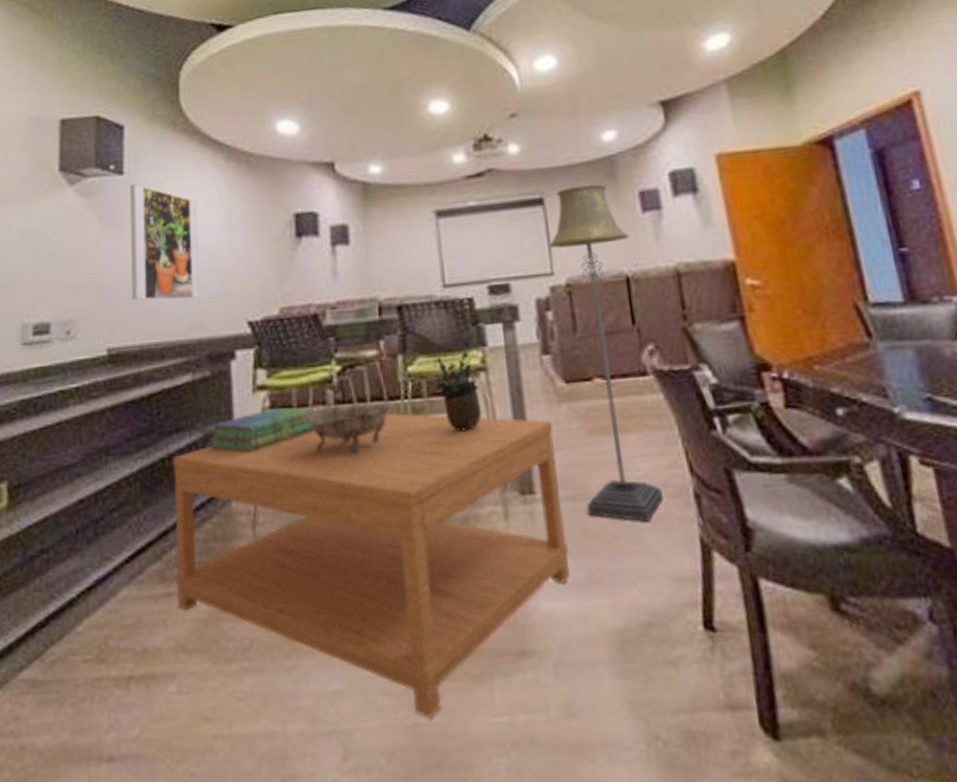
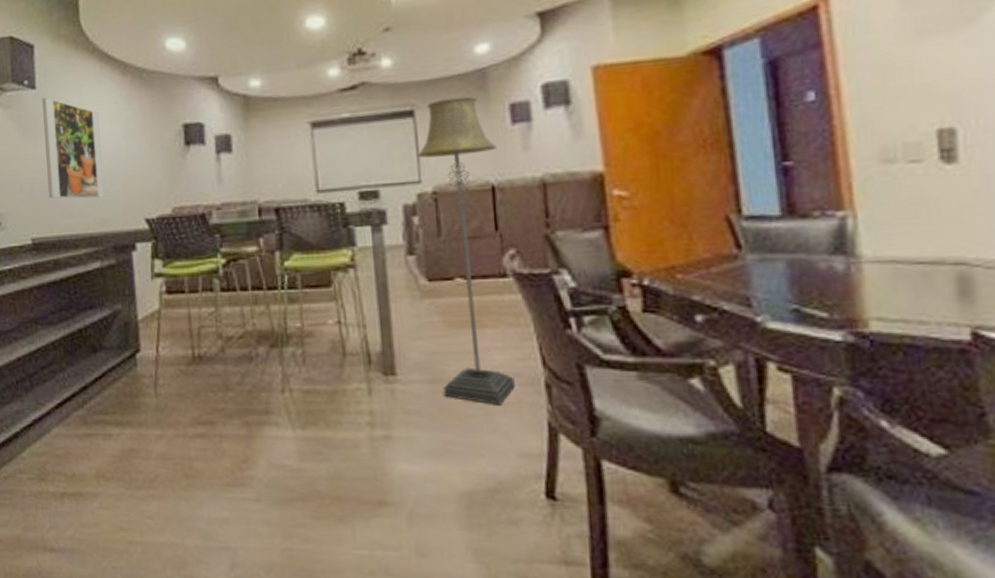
coffee table: present [172,412,571,718] -> none [88,300,426,546]
stack of books: present [211,407,315,452] -> none [118,292,205,327]
decorative bowl: present [303,401,394,456] -> none [194,290,272,335]
potted plant: present [433,341,482,432] -> none [307,241,350,320]

